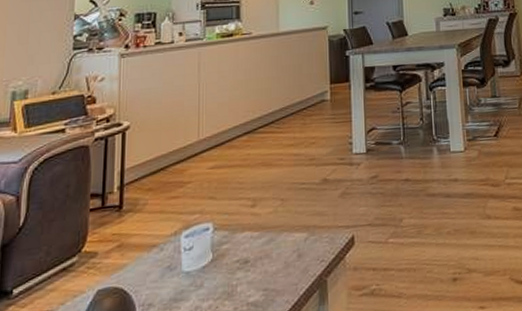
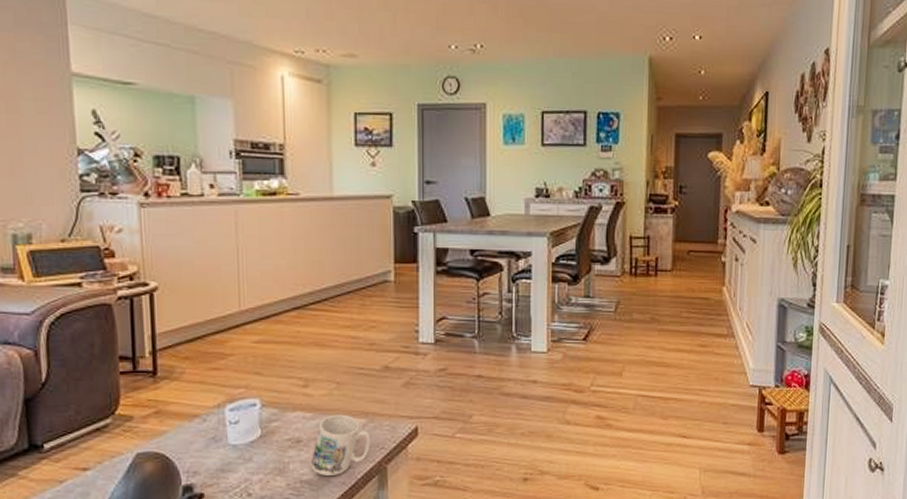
mug: none [256,230,312,296] -> present [310,414,371,477]

